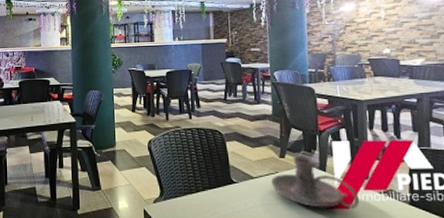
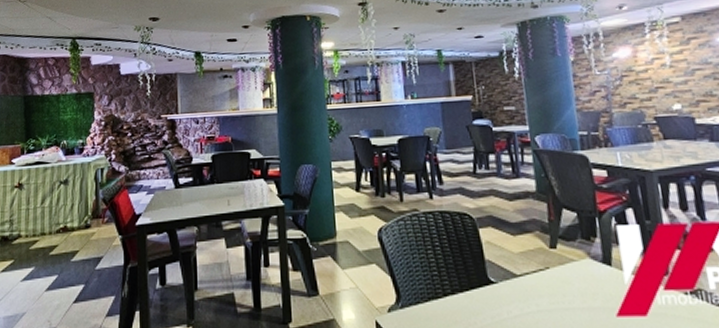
candle holder: present [271,155,360,209] -> none [541,245,660,317]

